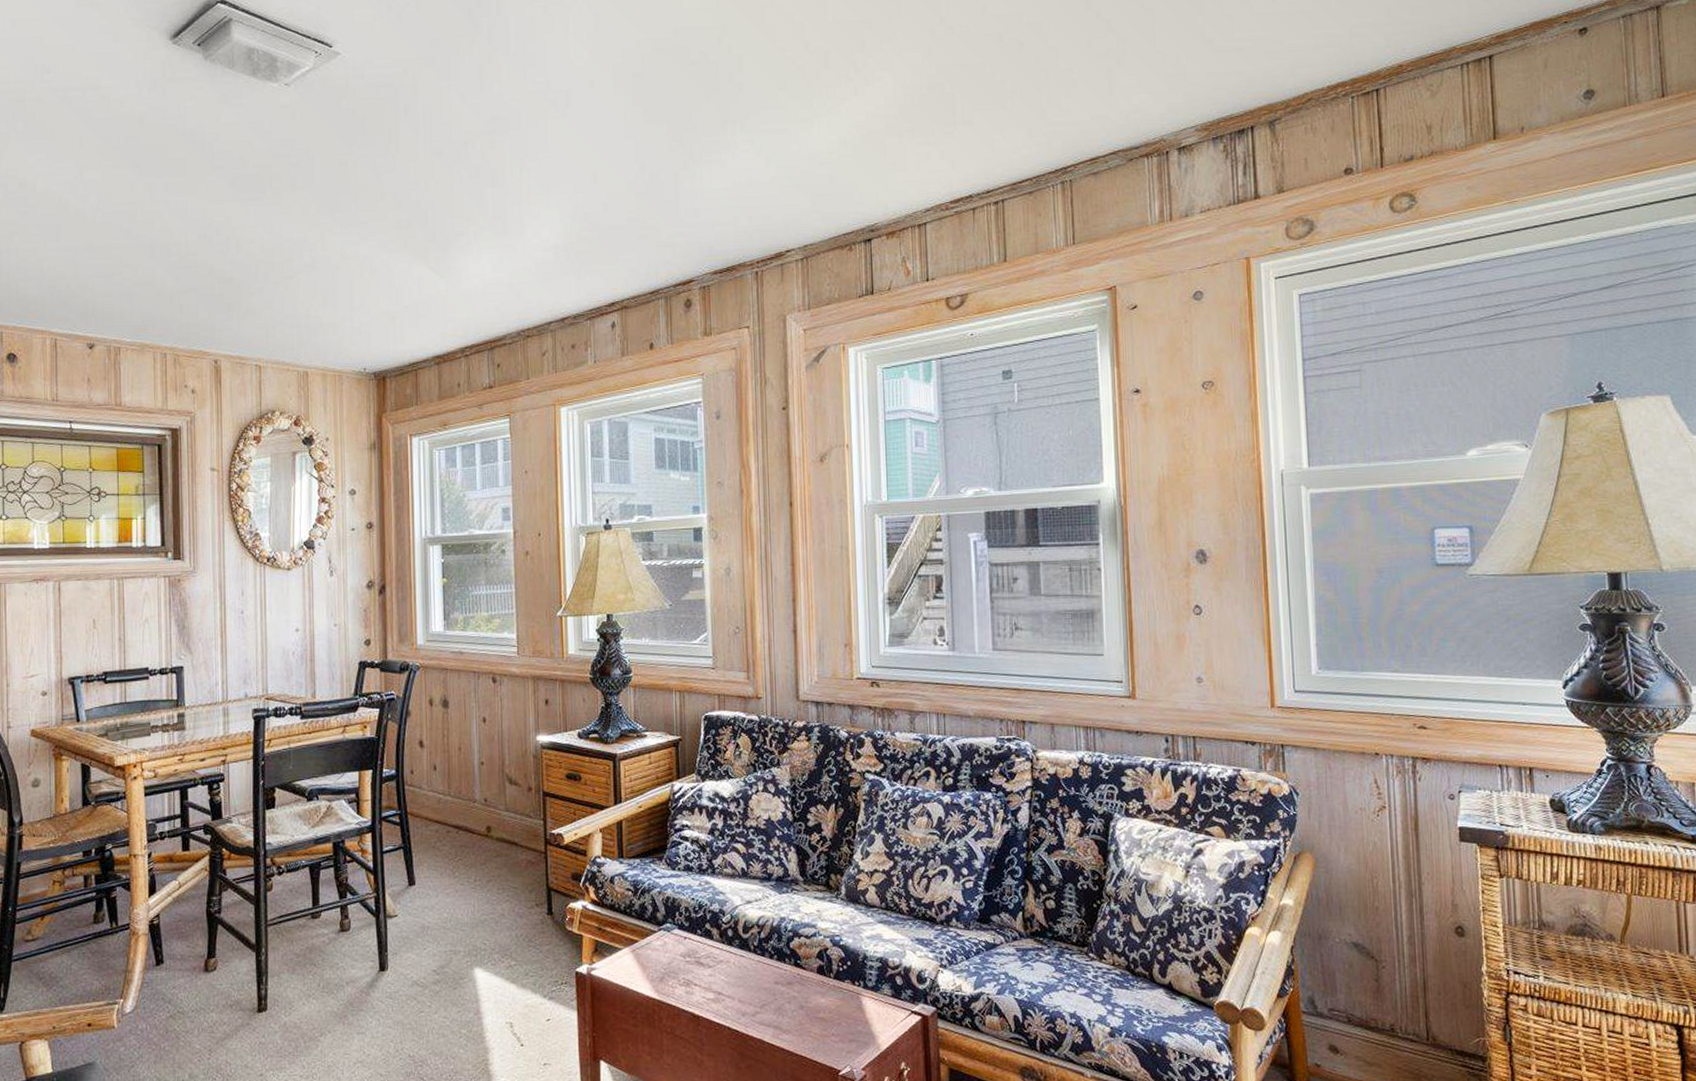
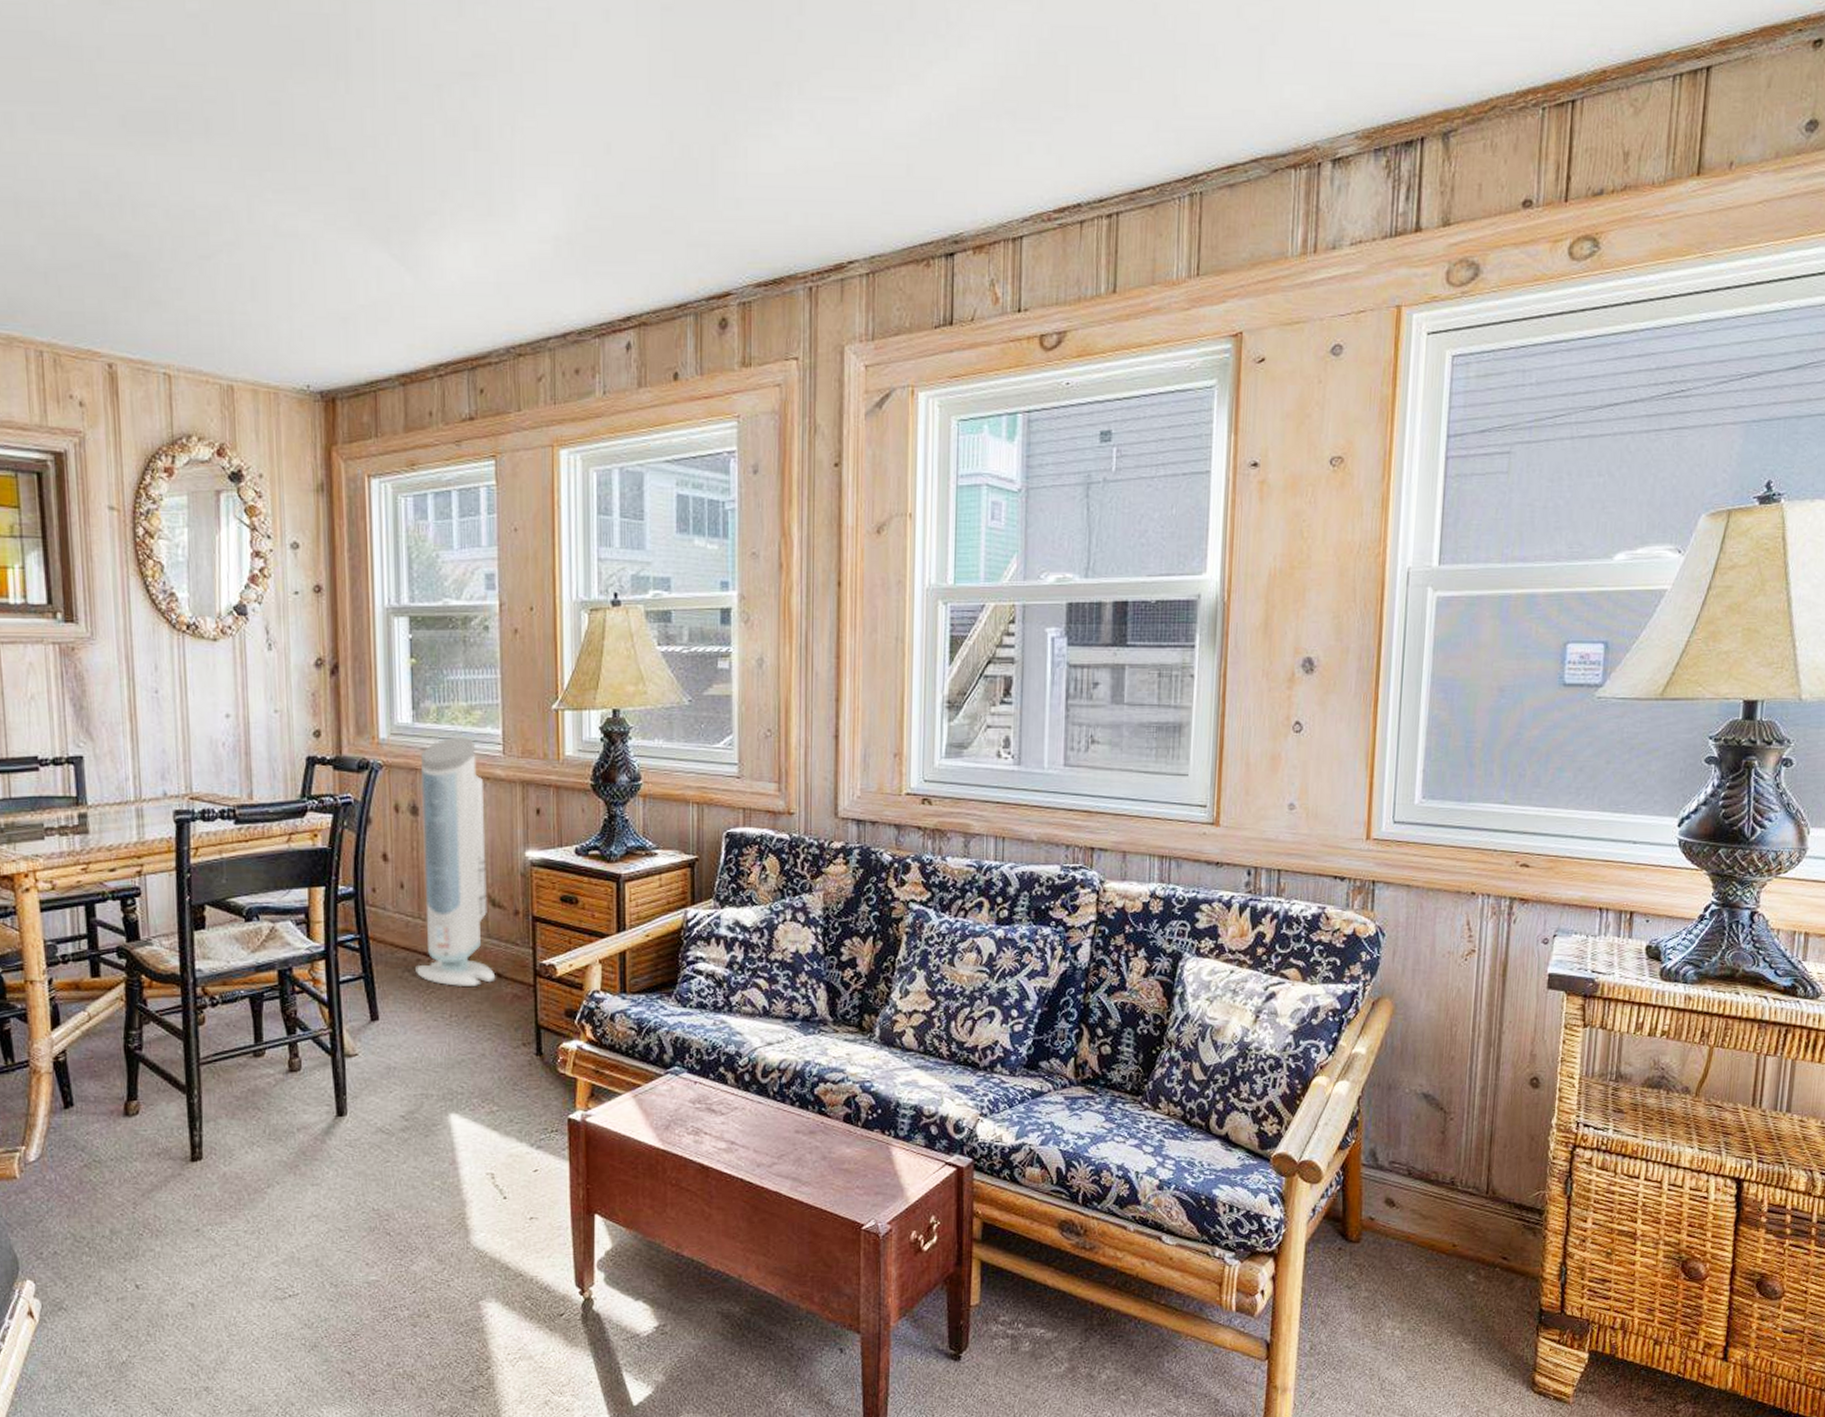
air purifier: none [446,642,513,854] -> present [415,738,496,986]

